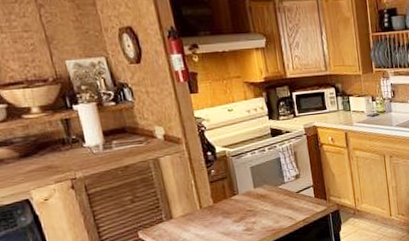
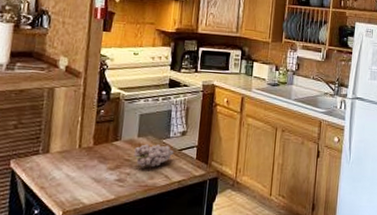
fruit: none [254,190,292,214] -> present [134,144,174,168]

